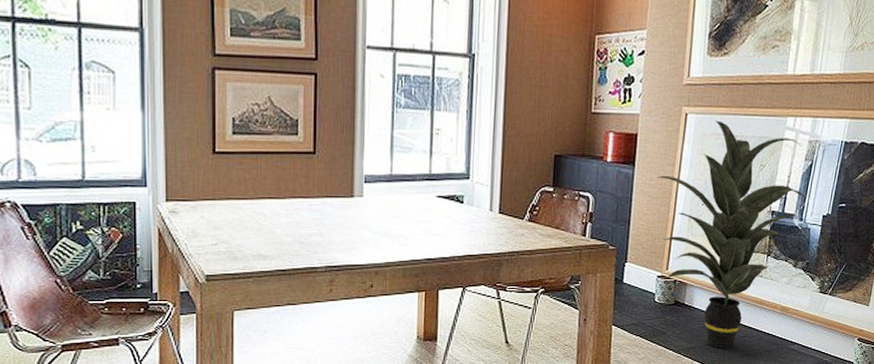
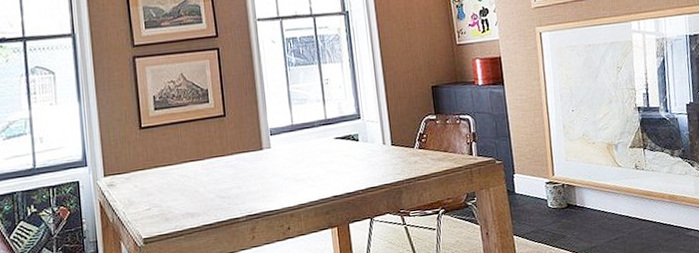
indoor plant: present [657,120,806,350] -> none [526,34,666,245]

